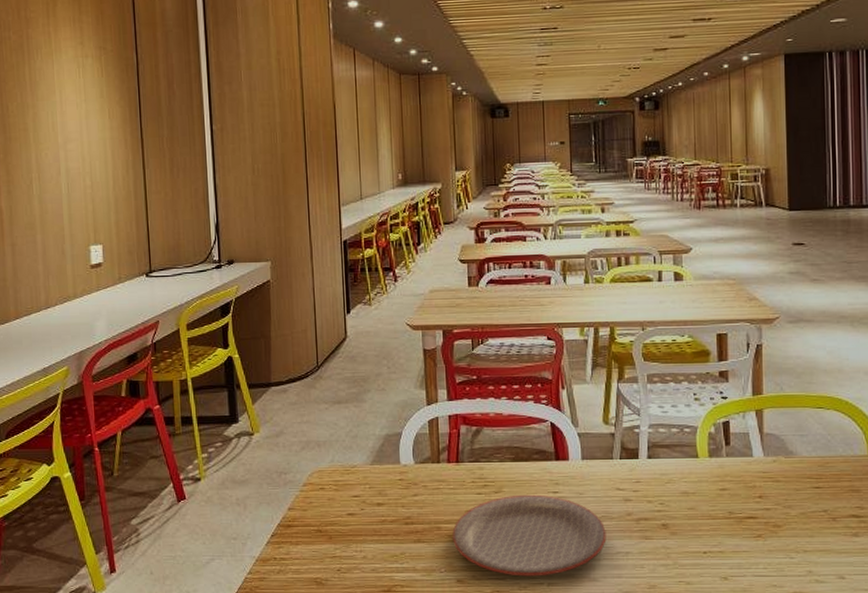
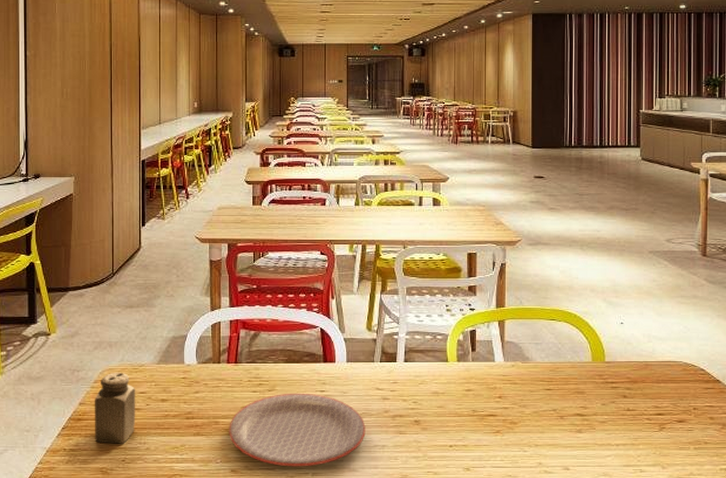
salt shaker: none [304,474,350,552] -> present [94,372,136,444]

